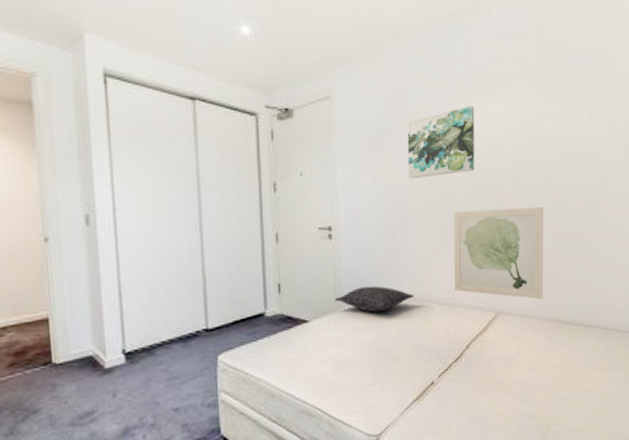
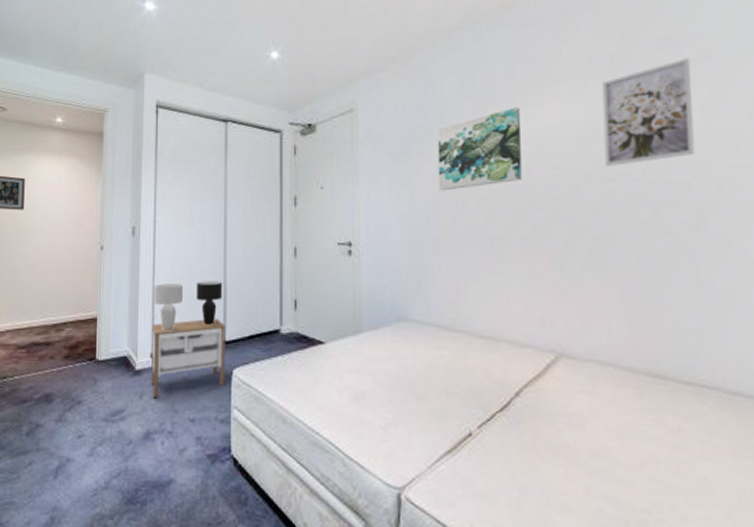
table lamp: none [120,270,202,325] -> present [154,281,223,330]
nightstand: none [121,308,210,395] -> present [151,319,226,399]
pillow: present [334,286,414,313] -> none [353,309,446,340]
wall art: present [453,208,544,300] -> none [495,224,627,343]
wall art: none [534,75,594,161] -> present [601,58,695,166]

